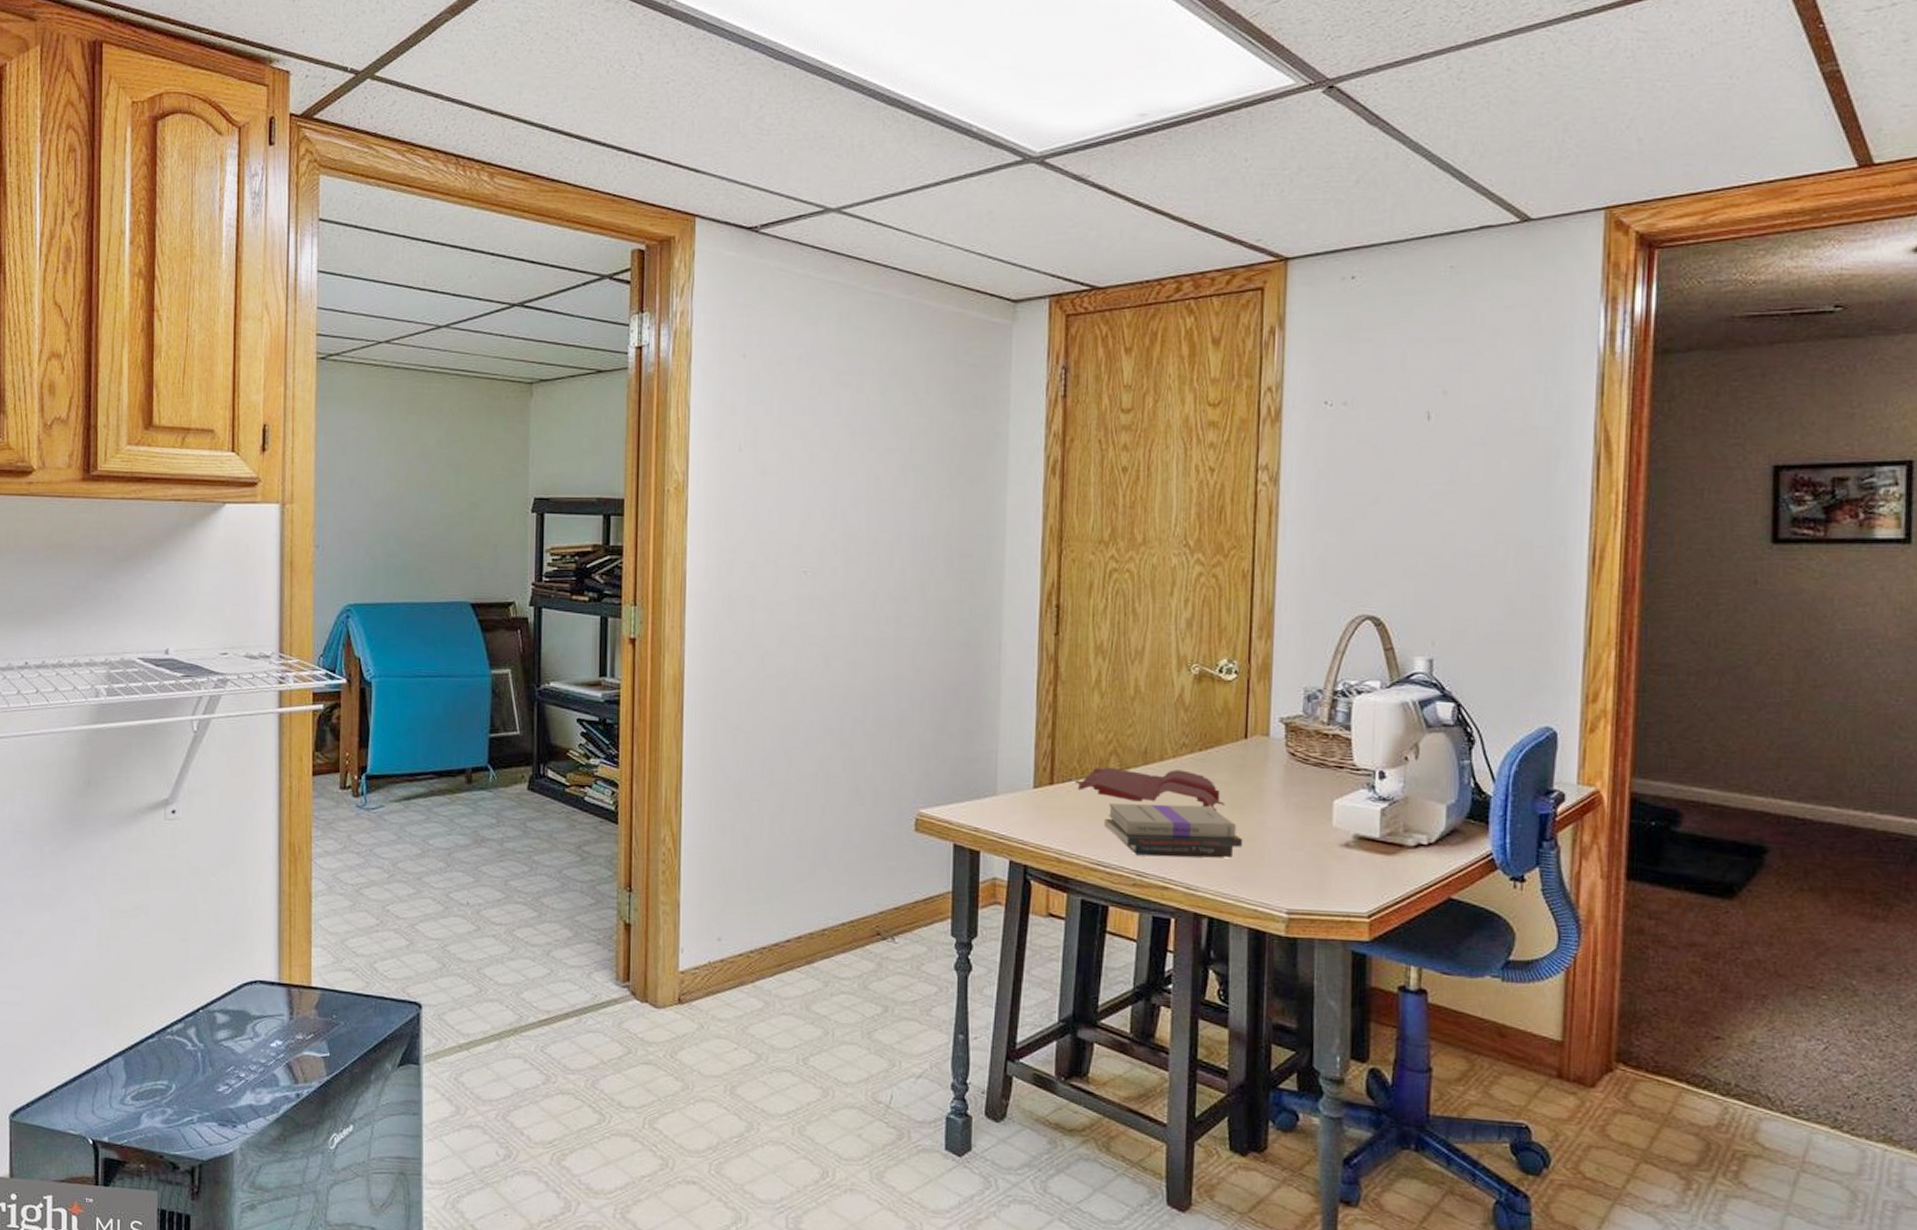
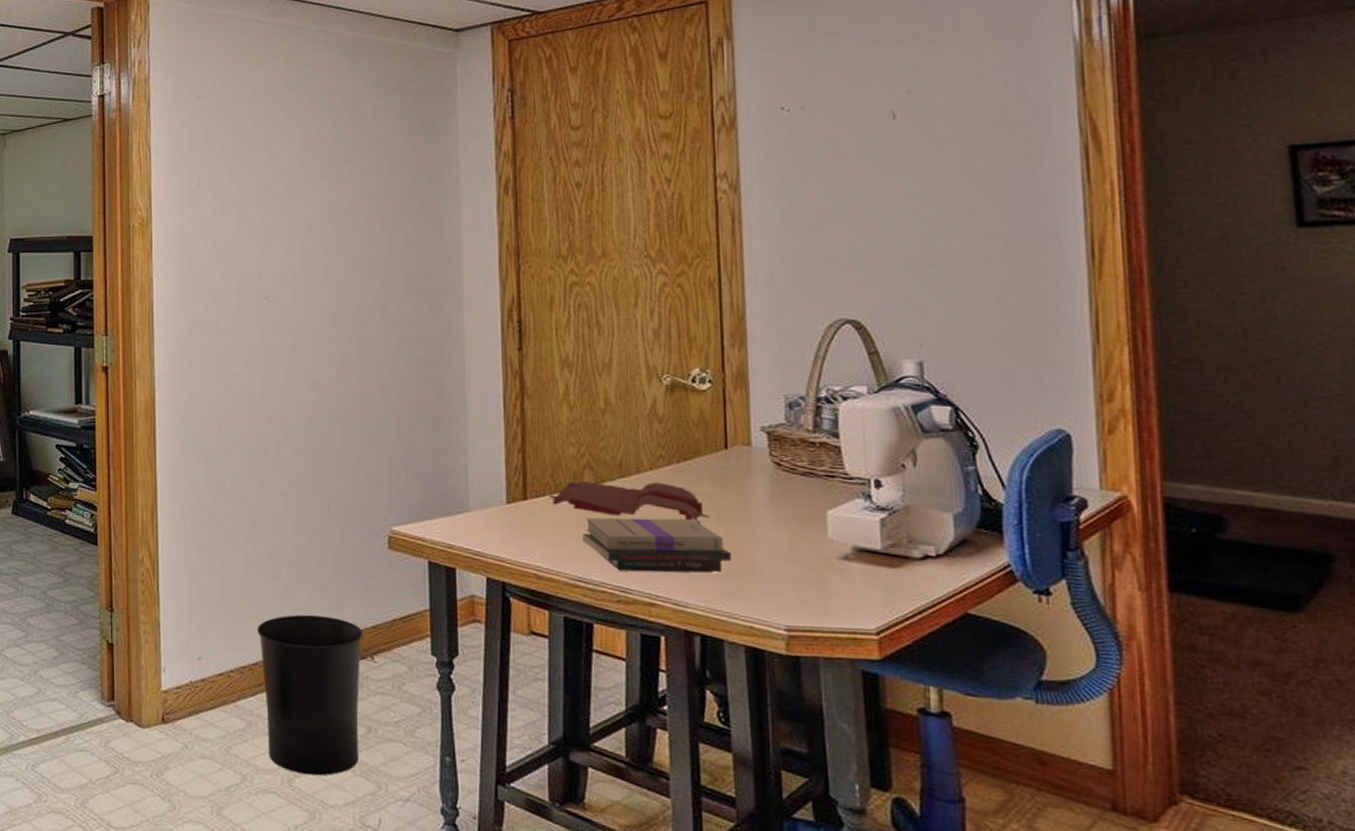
waste bin: none [779,895,886,1054] -> present [257,614,364,776]

